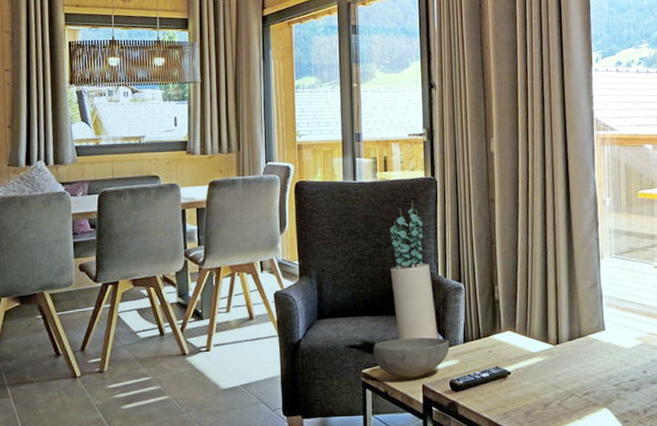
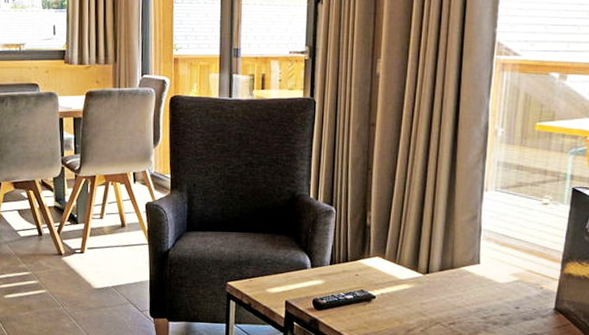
bowl: present [373,337,449,378] -> none [239,255,316,294]
vase: present [390,201,439,340] -> none [261,121,305,259]

